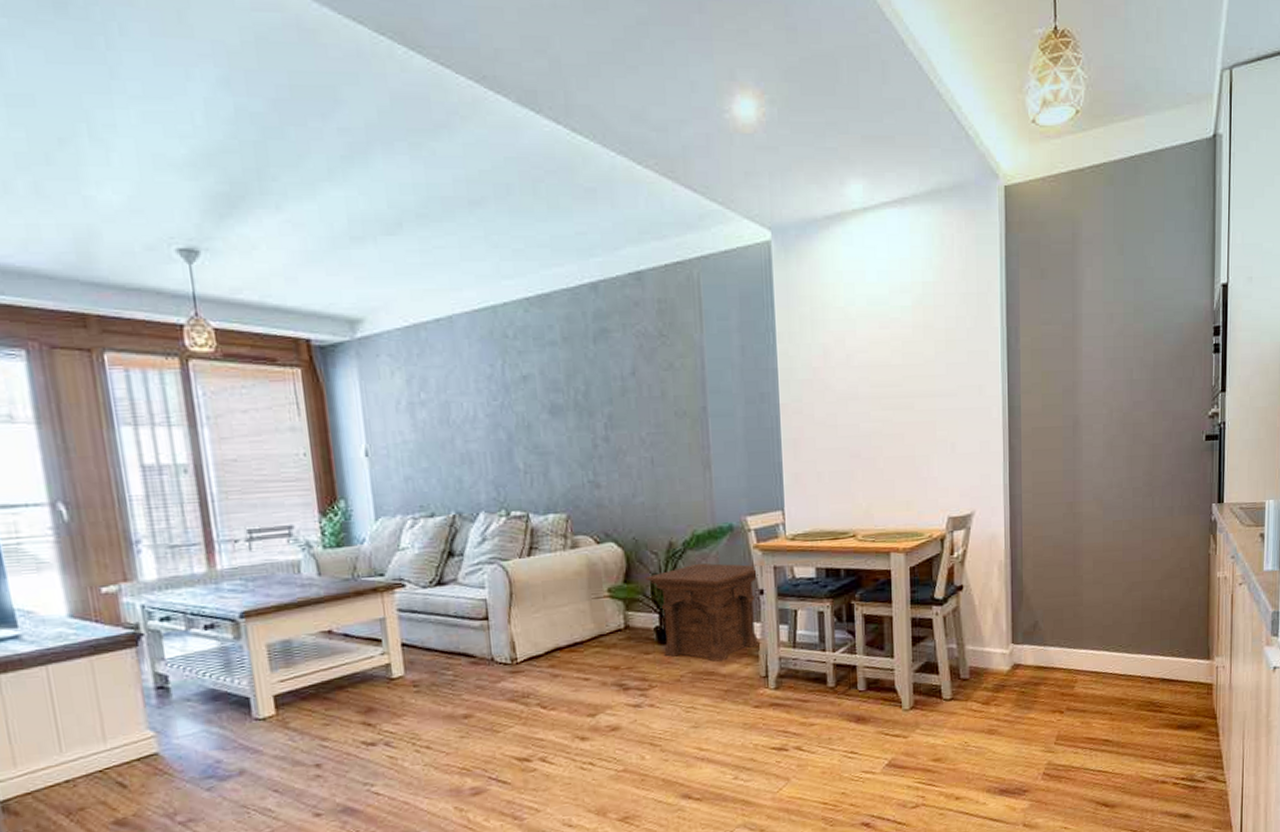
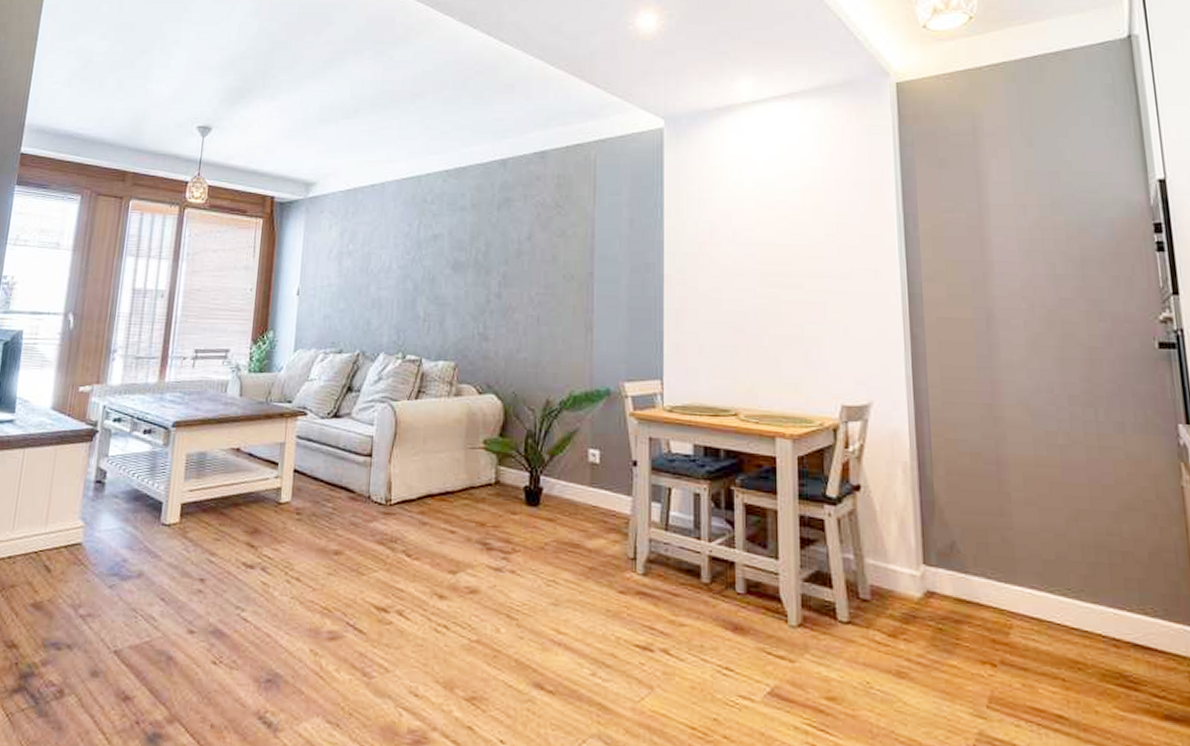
side table: present [645,563,759,663] -> none [520,424,633,535]

